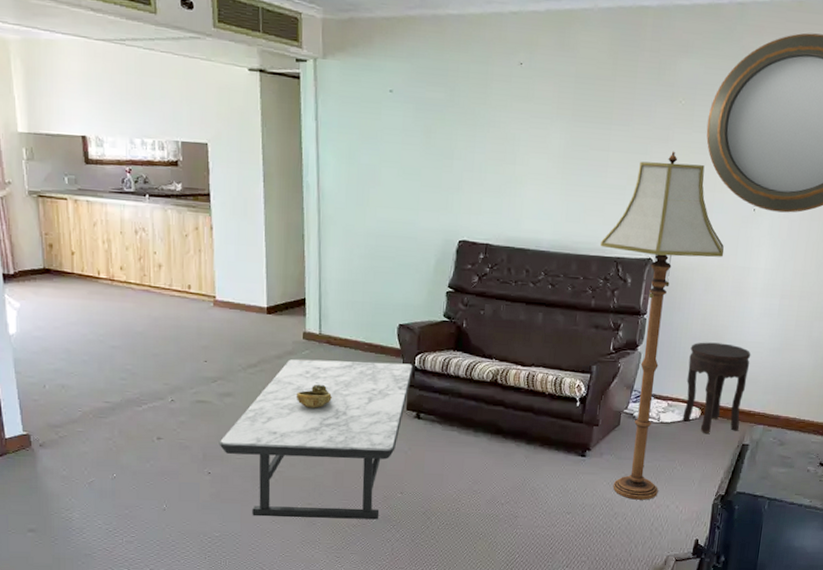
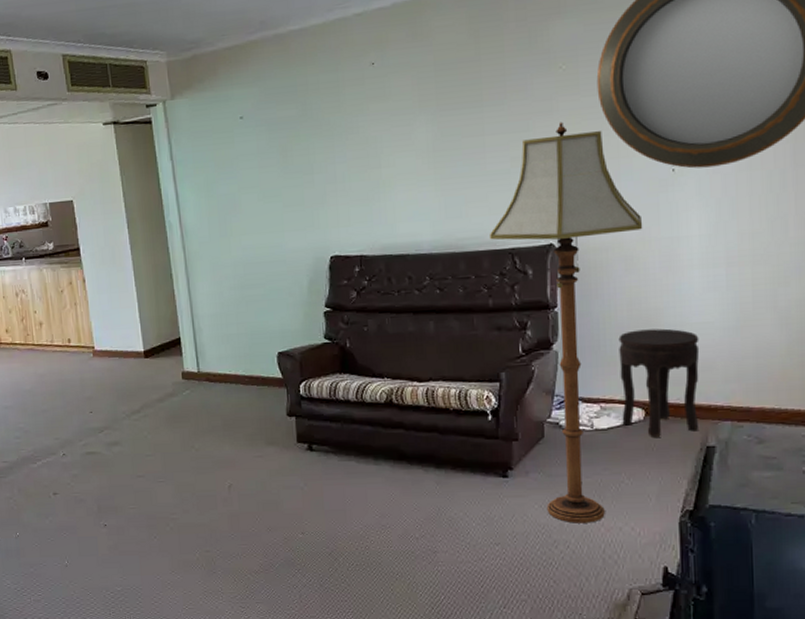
coffee table: present [219,358,414,520] -> none [111,393,299,568]
decorative bowl: present [296,385,332,409] -> none [181,424,218,450]

